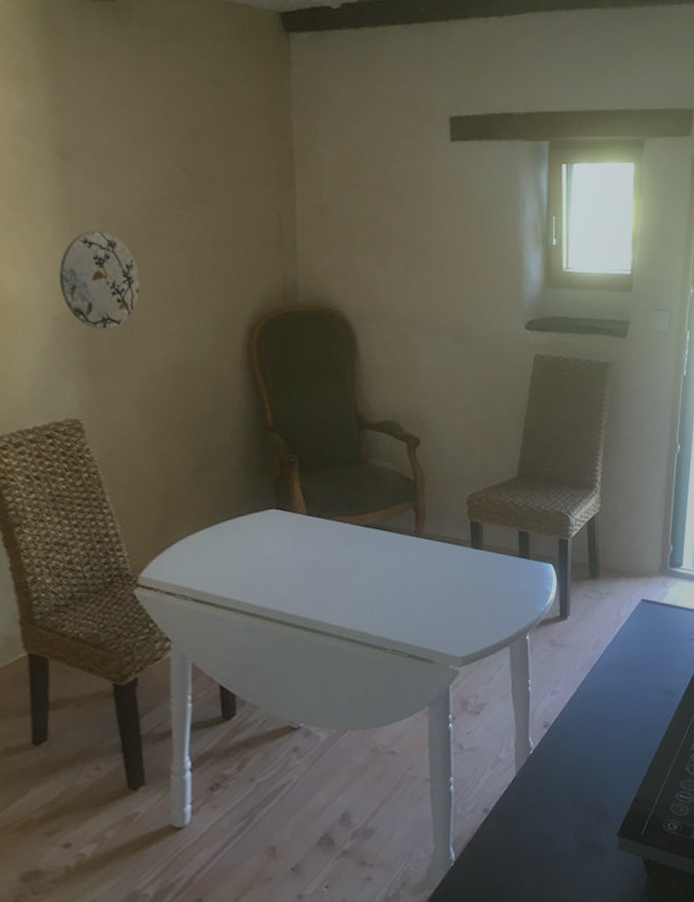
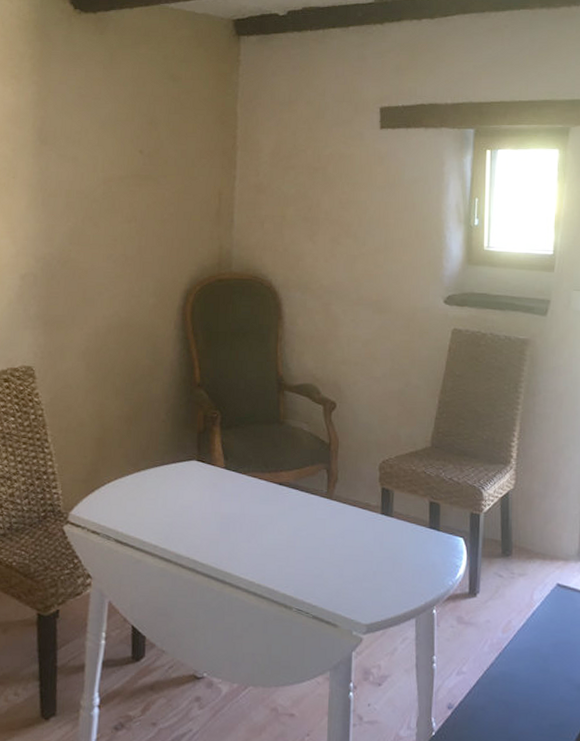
decorative plate: present [59,231,140,330] -> none [28,203,95,289]

